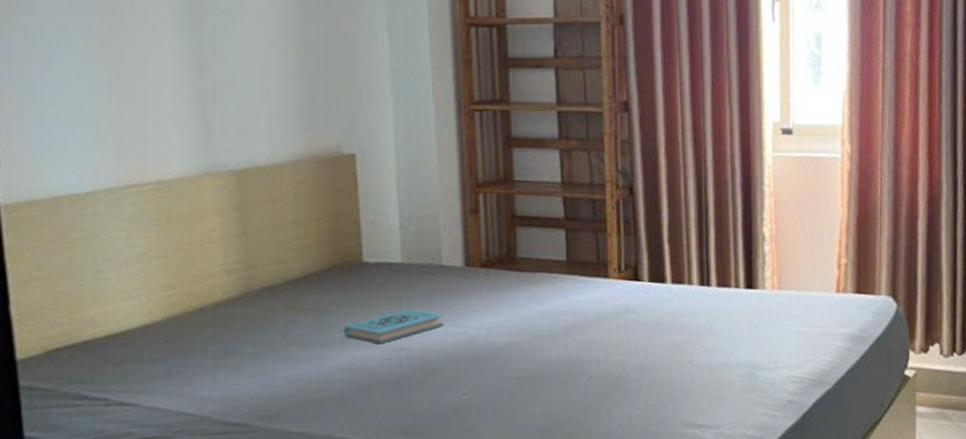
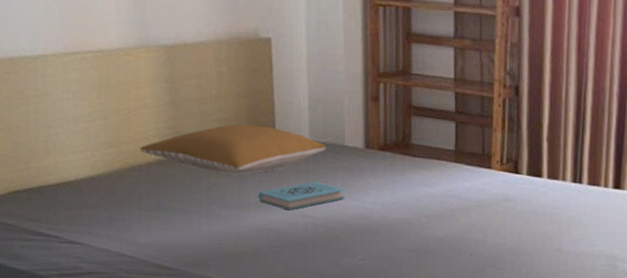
pillow: none [205,250,422,309] -> present [140,123,327,174]

